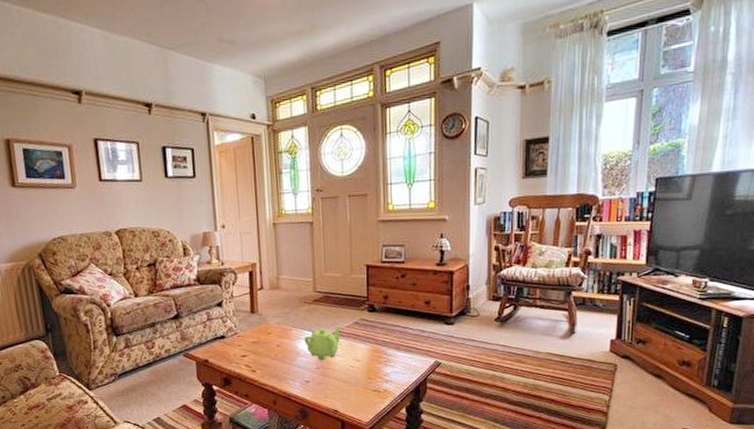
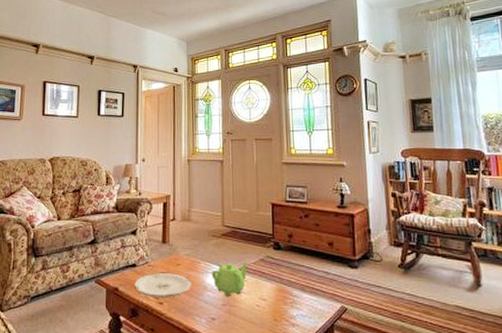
plate: none [225,342,284,366] -> present [134,273,191,297]

